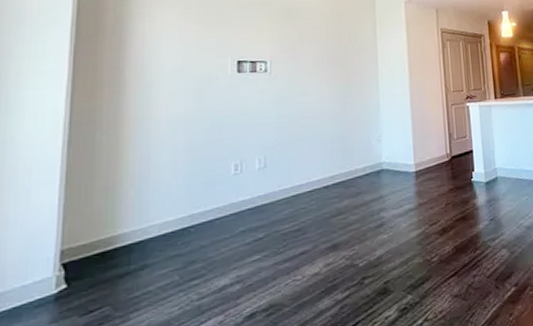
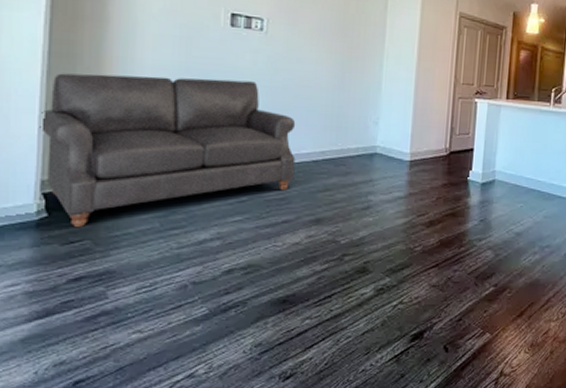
sofa: none [60,120,308,294] -> present [39,73,296,227]

